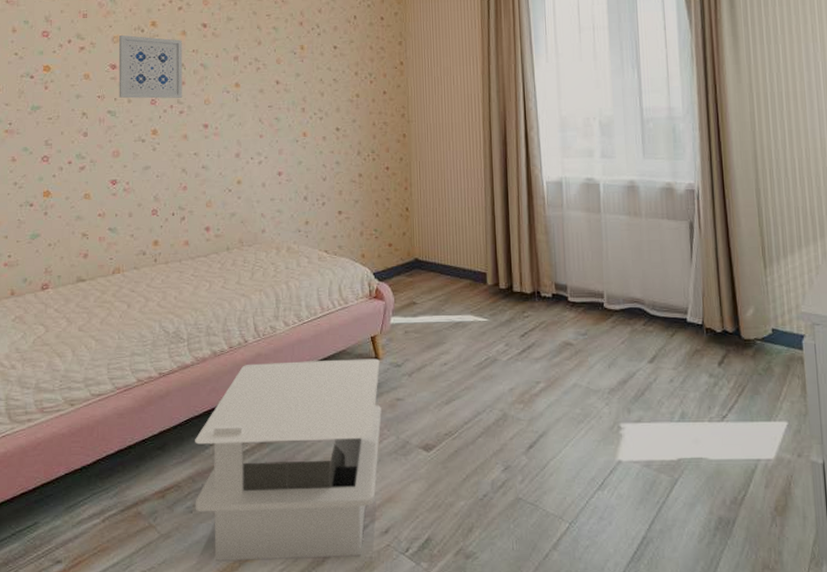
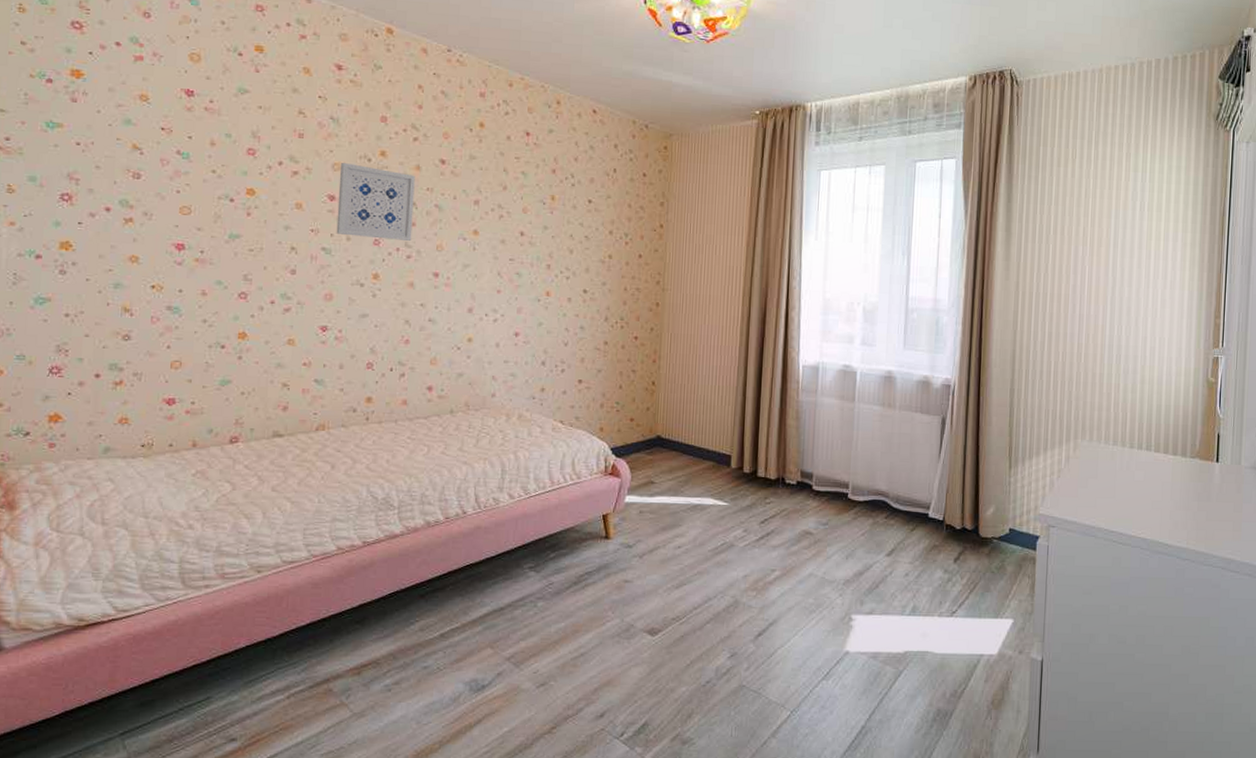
side table: present [195,358,382,561] -> none [394,536,610,742]

